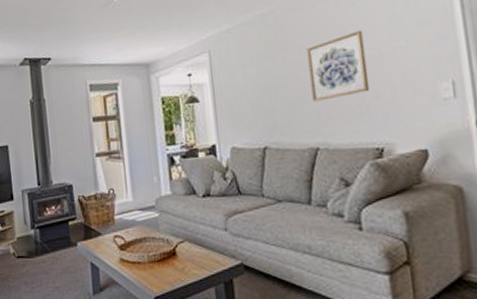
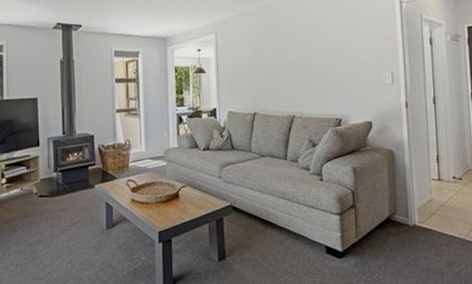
wall art: present [307,30,370,102] -> none [291,27,335,80]

